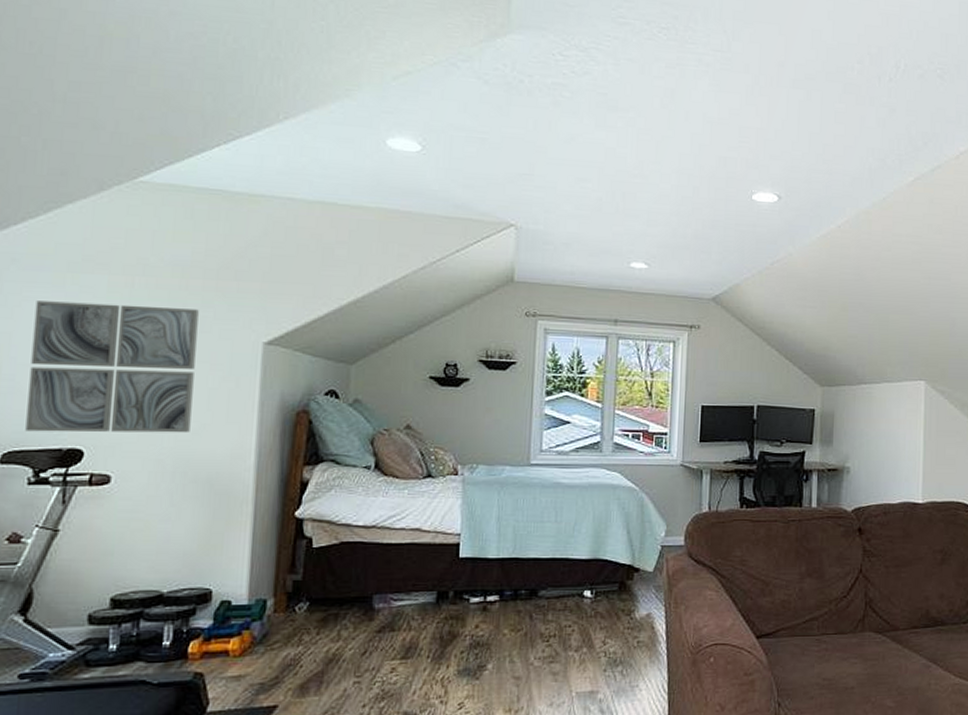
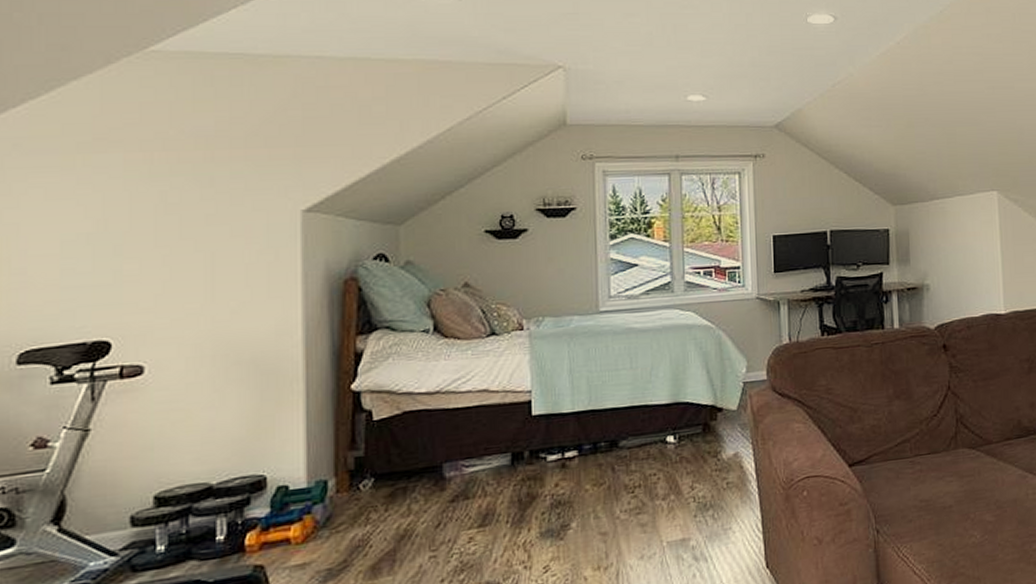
wall art: present [25,301,199,433] -> none [43,181,228,328]

